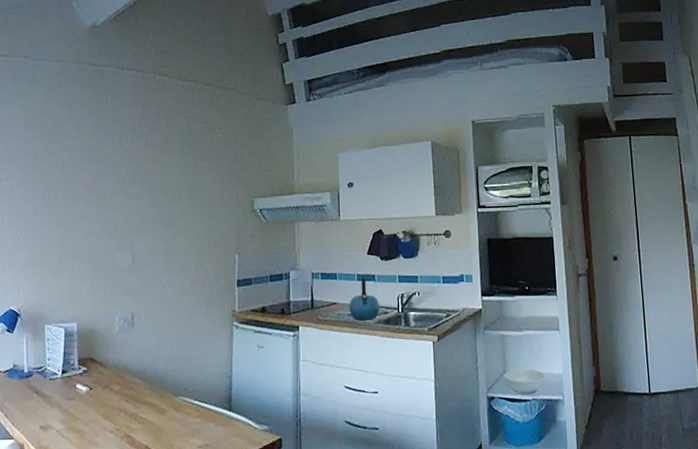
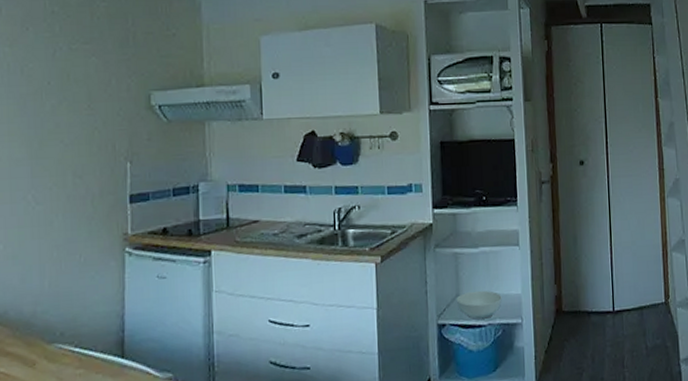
kettle: present [348,277,380,321] -> none [273,189,313,241]

